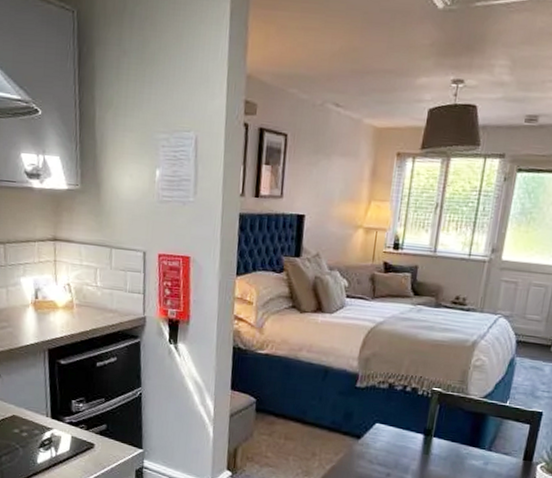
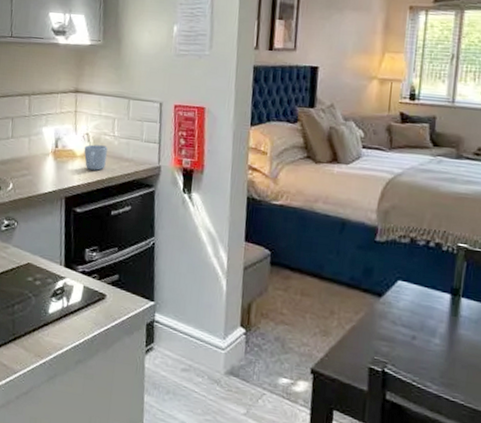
mug: none [65,295,90,322] -> present [84,144,107,171]

